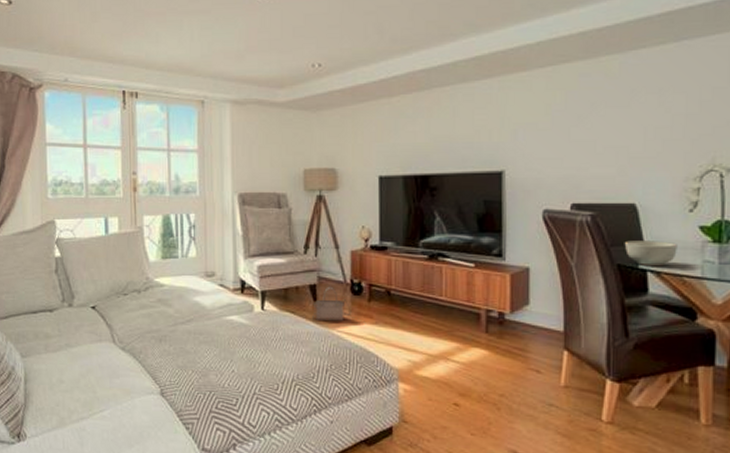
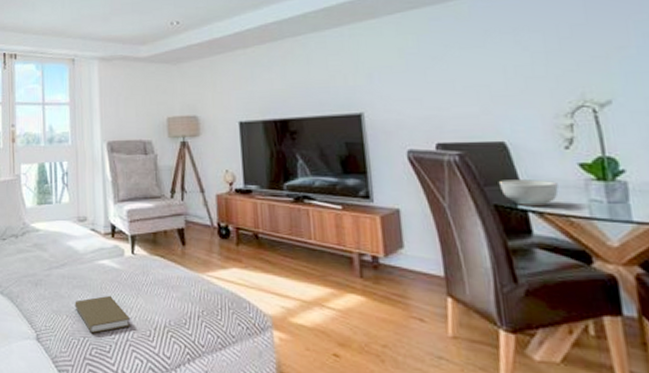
book: none [201,350,259,388] -> present [74,295,131,334]
handbag: present [312,286,352,321] -> none [182,230,221,265]

